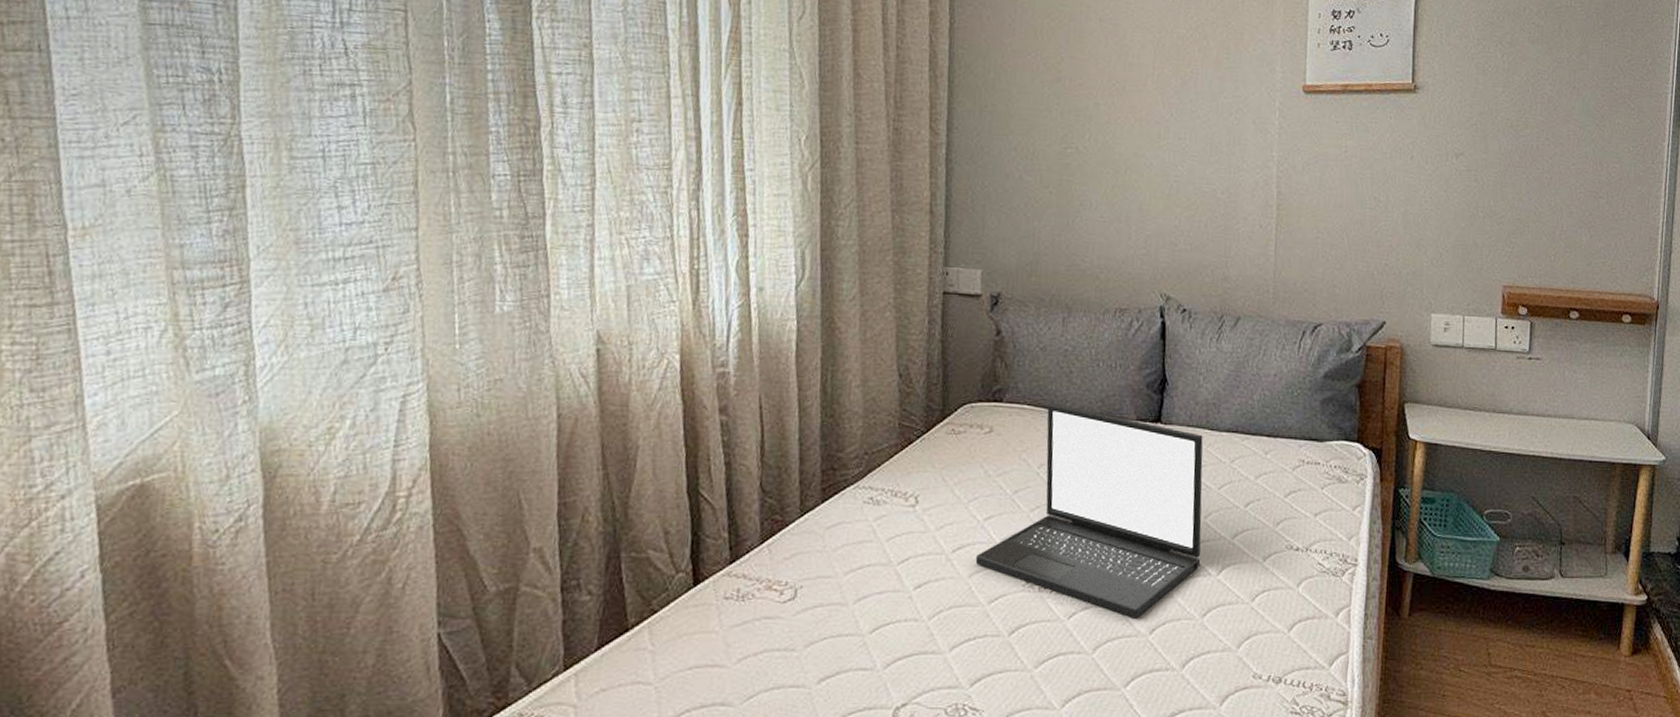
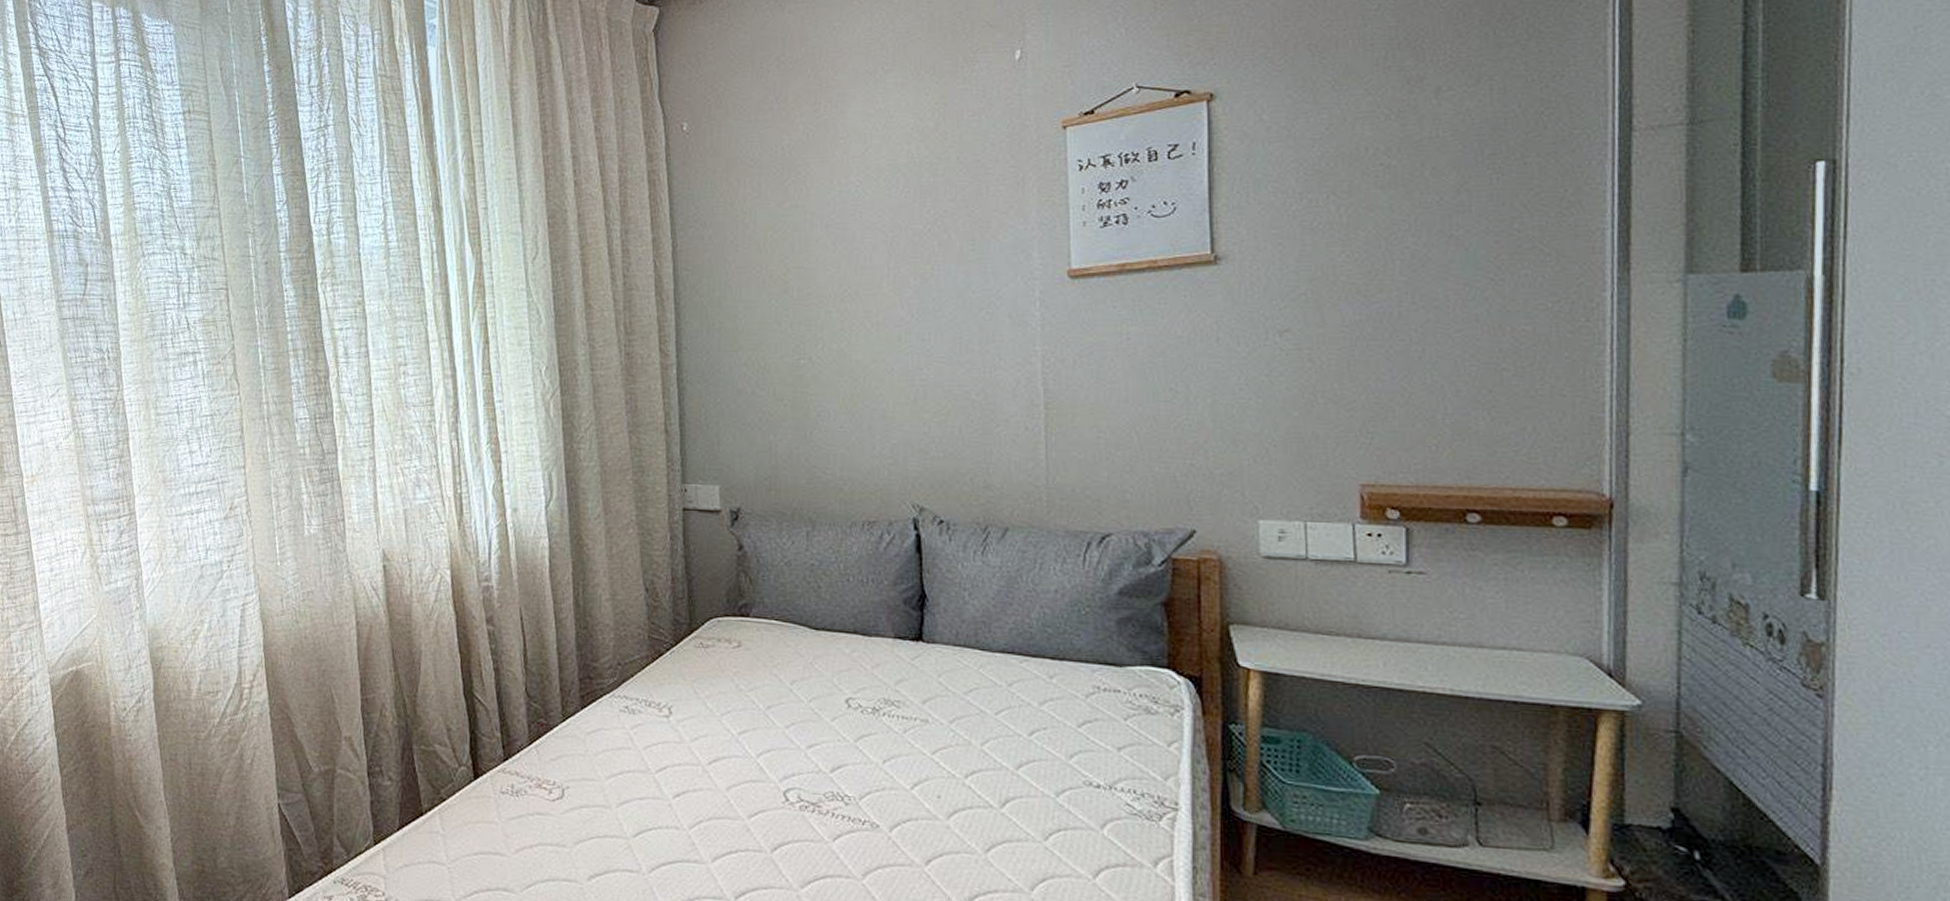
laptop: present [975,403,1203,619] -> none [732,619,980,847]

